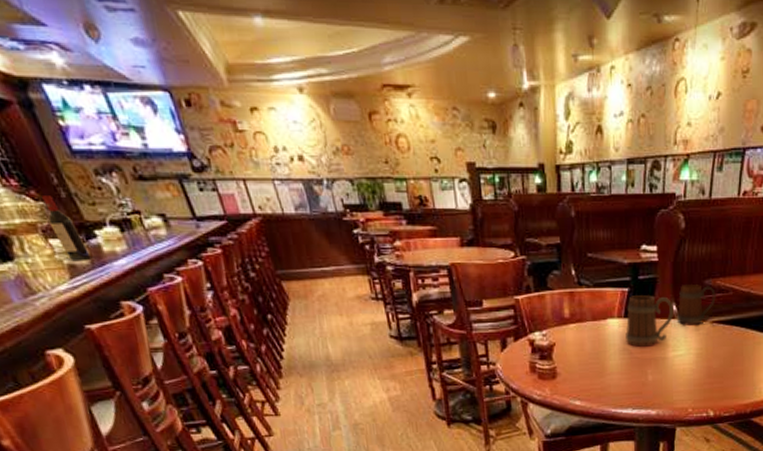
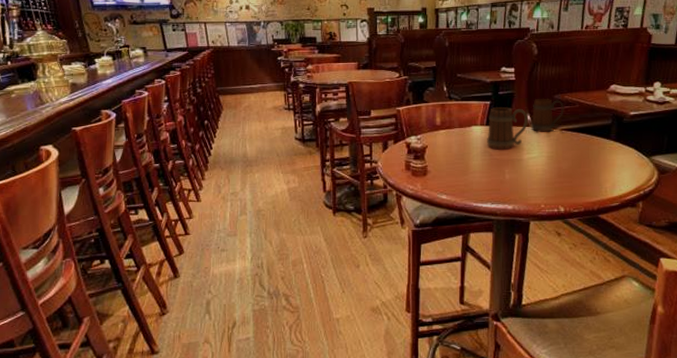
wine bottle: present [42,196,91,262] -> none [65,36,88,81]

